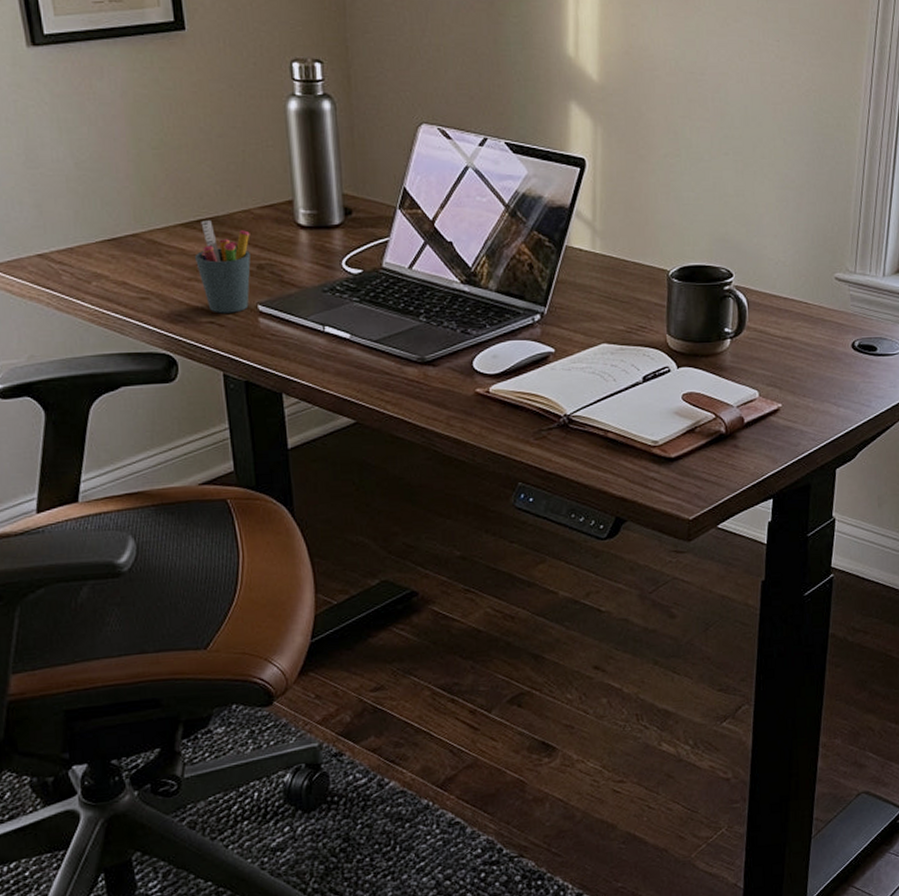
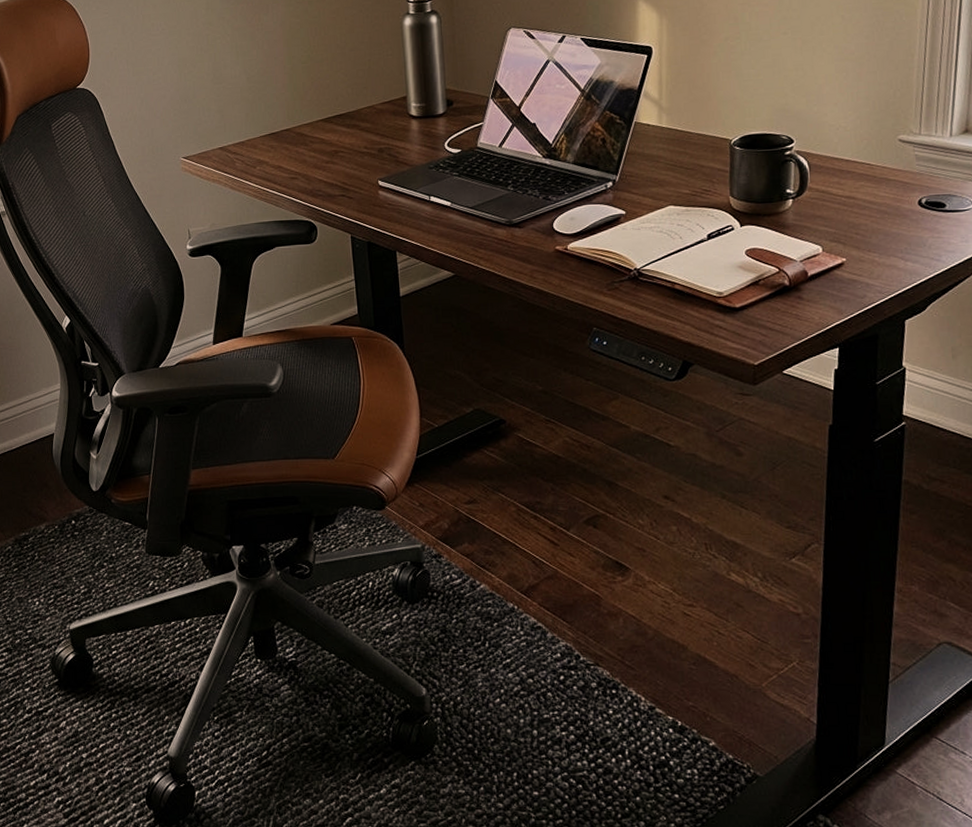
pen holder: present [194,220,251,314] -> none [331,116,373,188]

